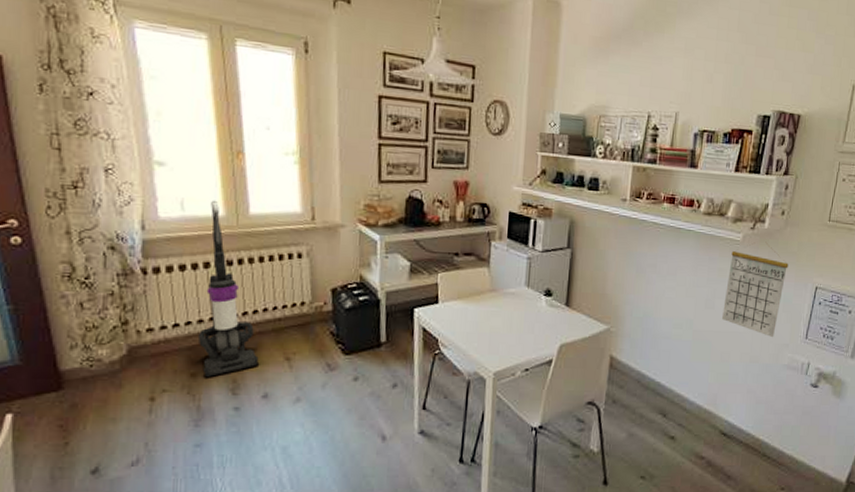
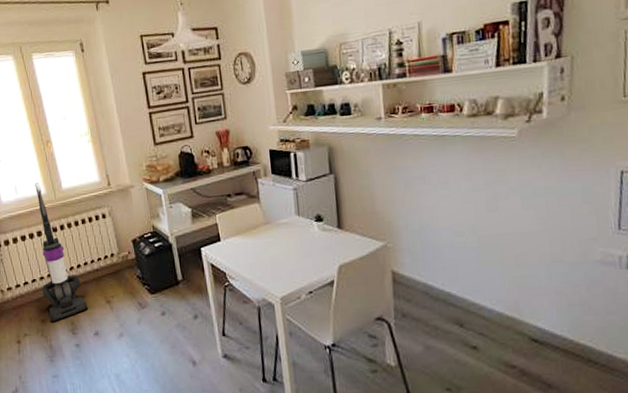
calendar: present [722,242,789,338] -> none [507,132,581,234]

